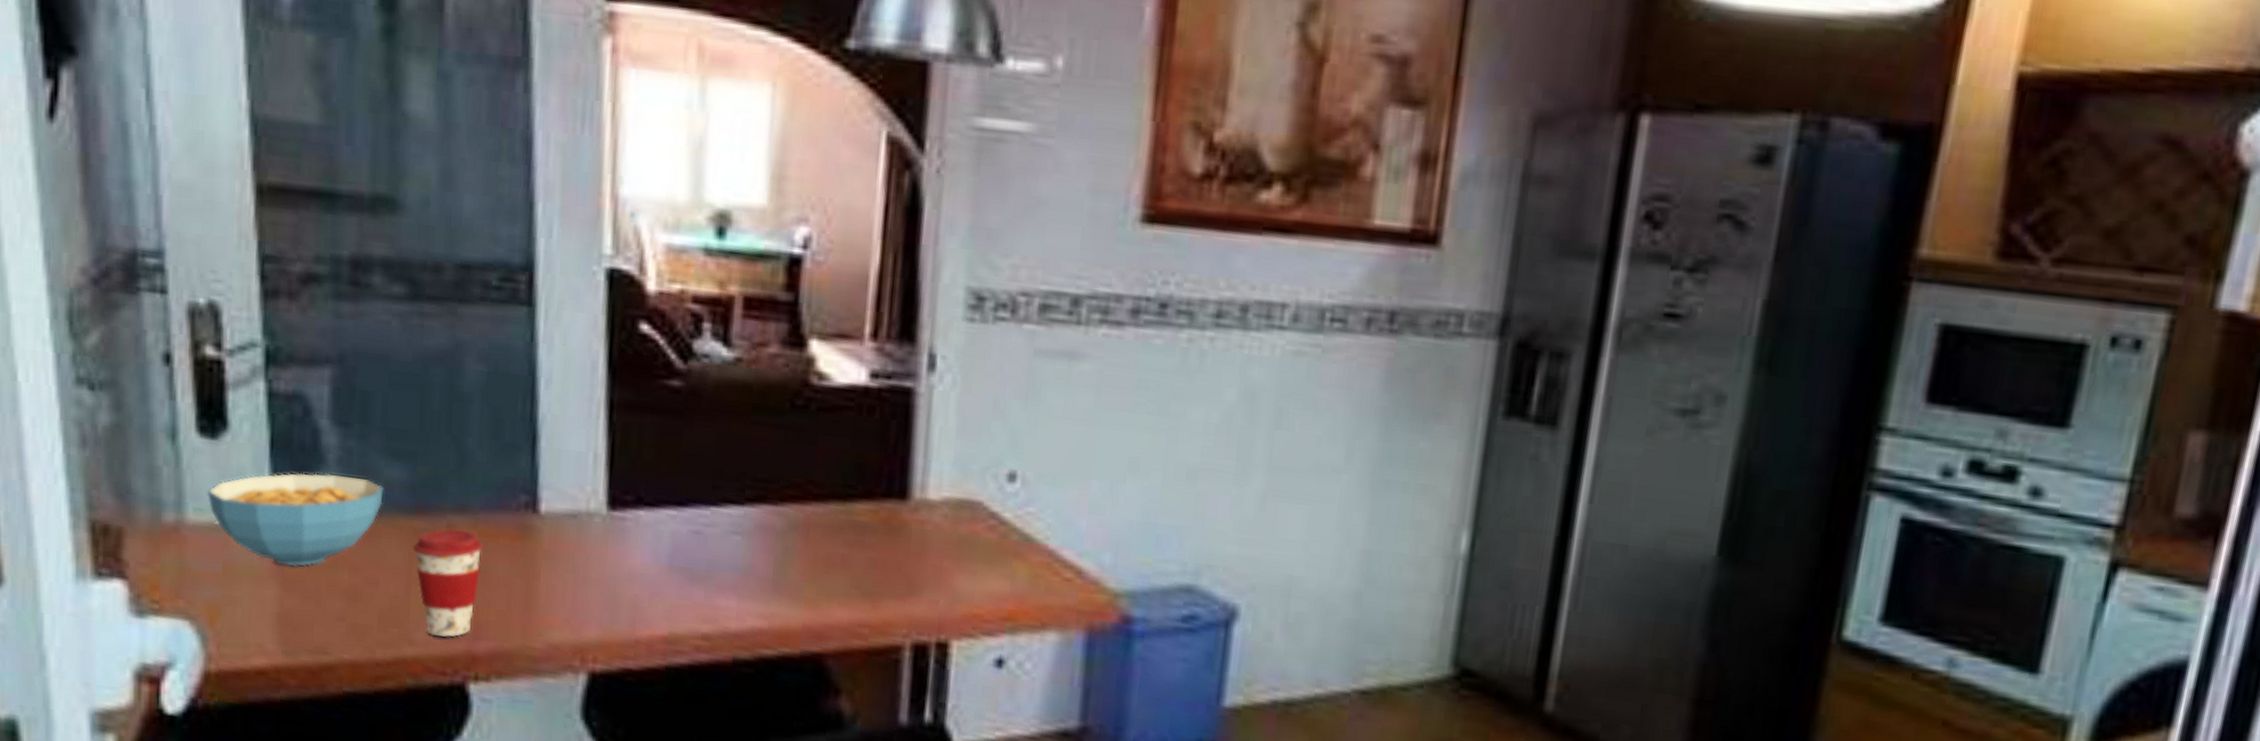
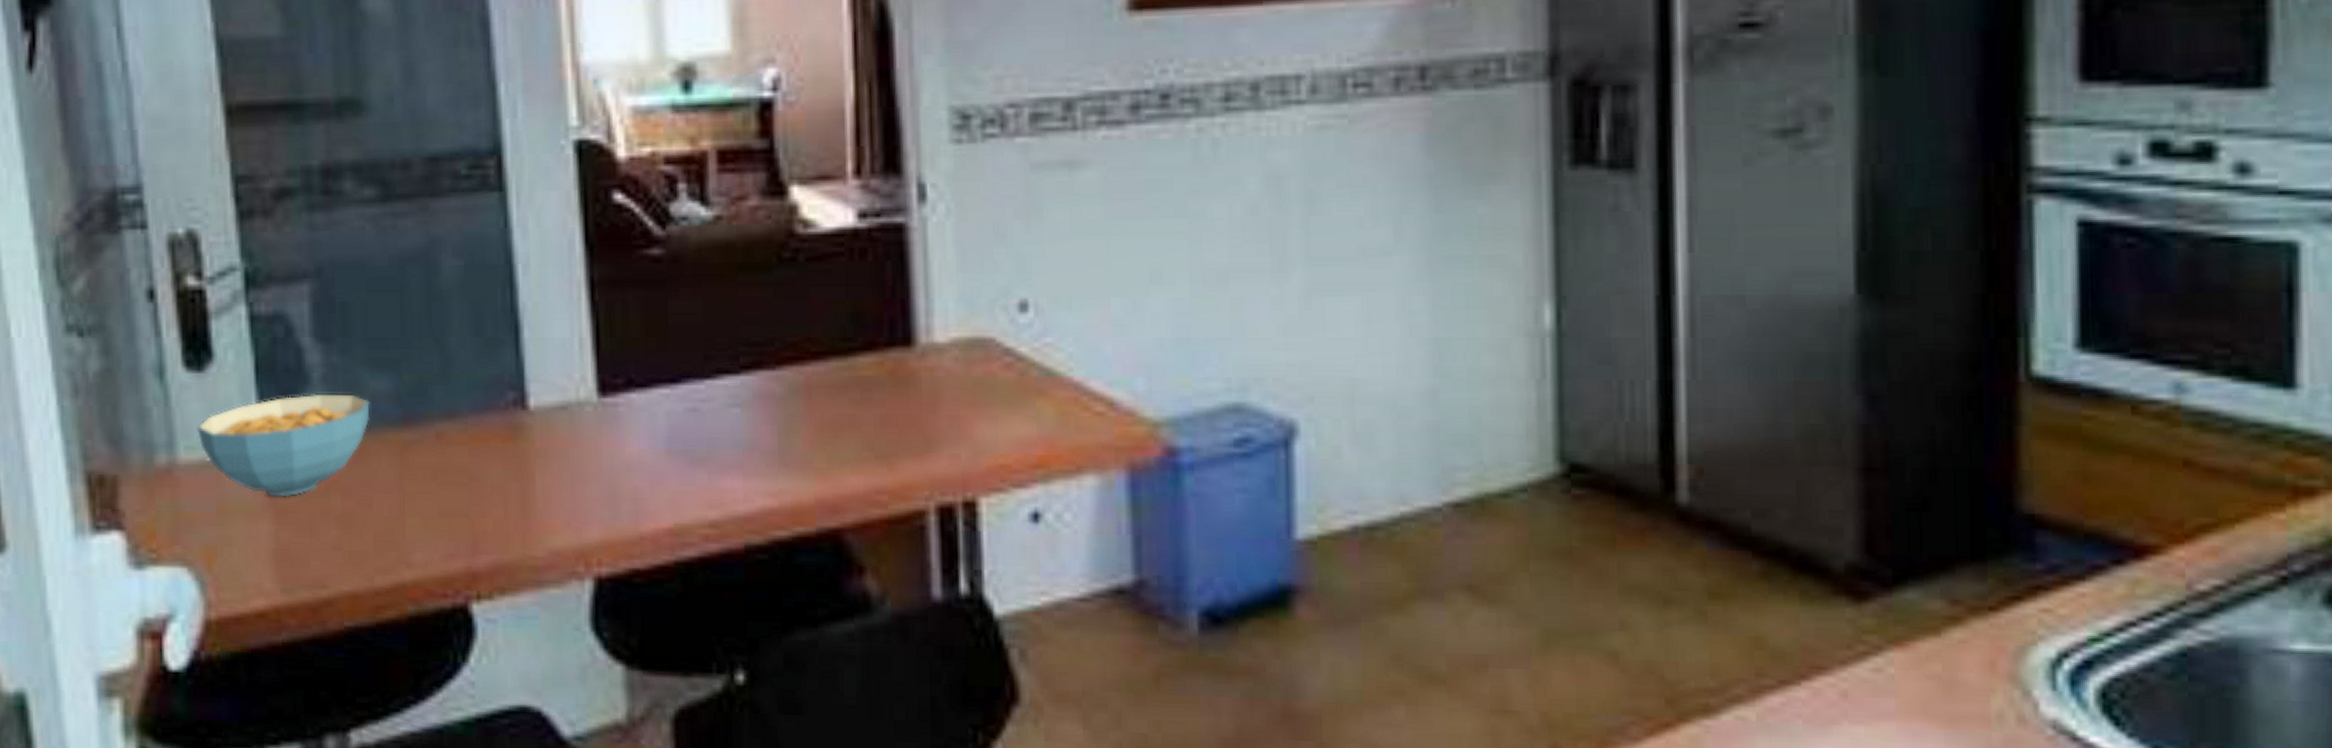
coffee cup: present [413,529,483,637] -> none [404,437,474,556]

